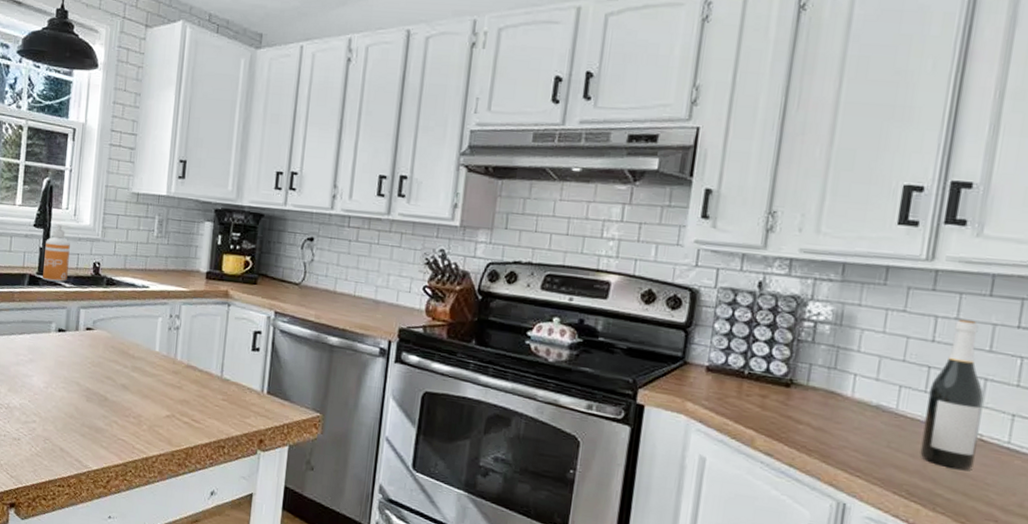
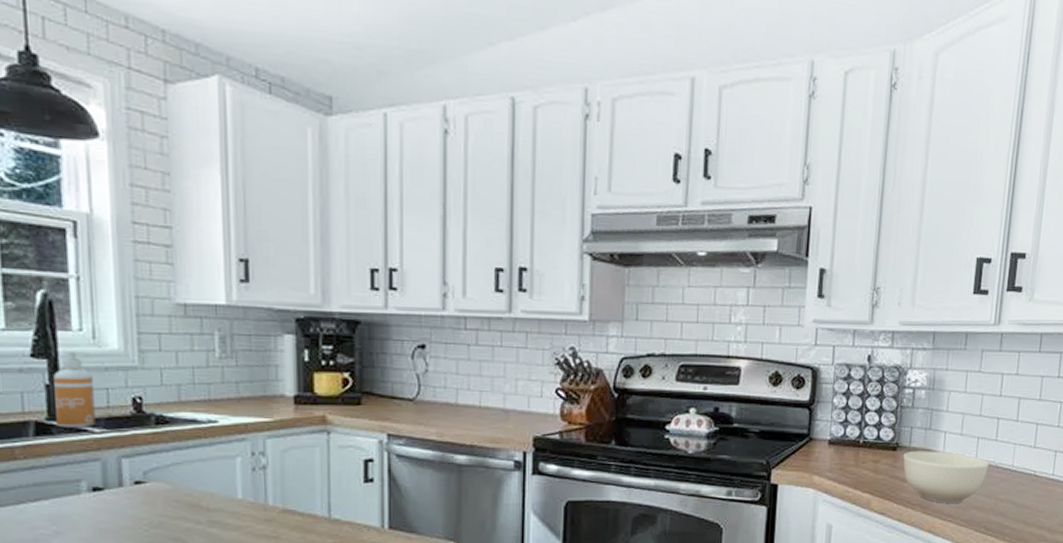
bowl: none [798,390,916,458] -> present [903,451,990,503]
wine bottle: present [920,318,985,471] -> none [993,374,1036,503]

